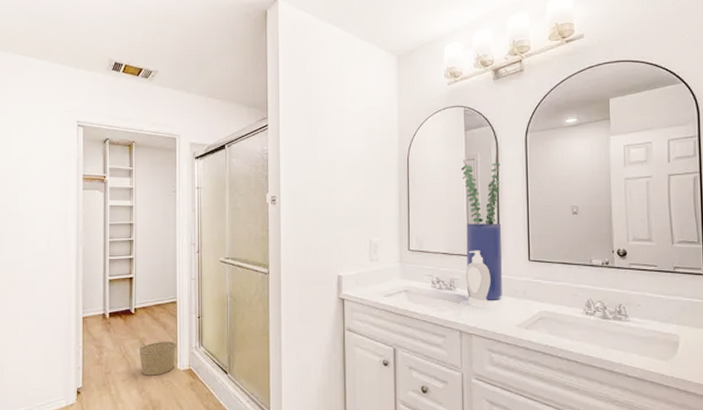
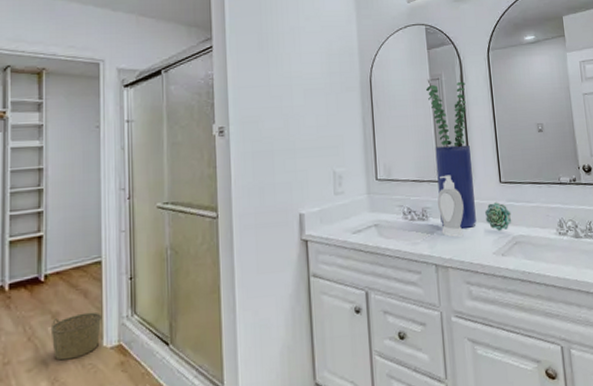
succulent plant: none [511,278,538,306] -> present [484,201,512,232]

